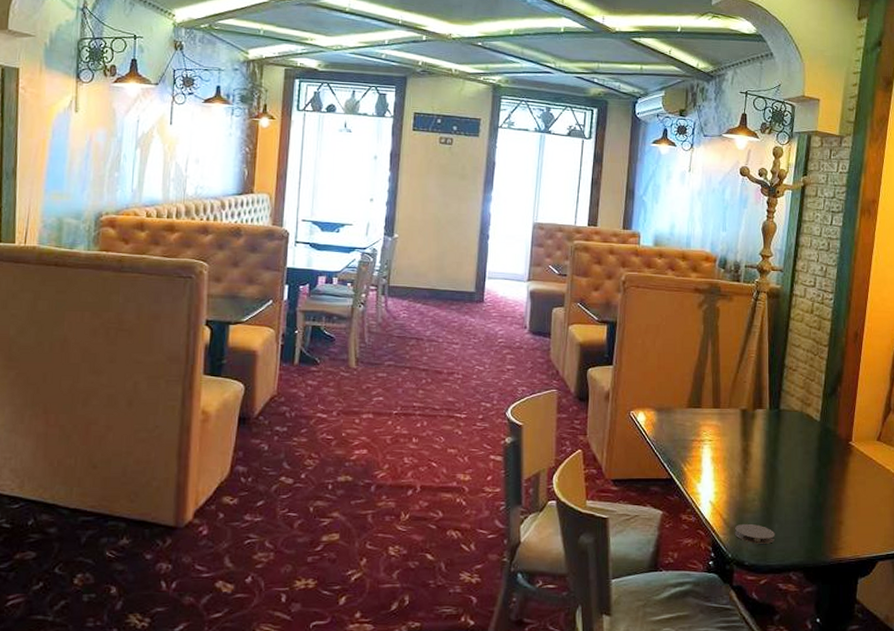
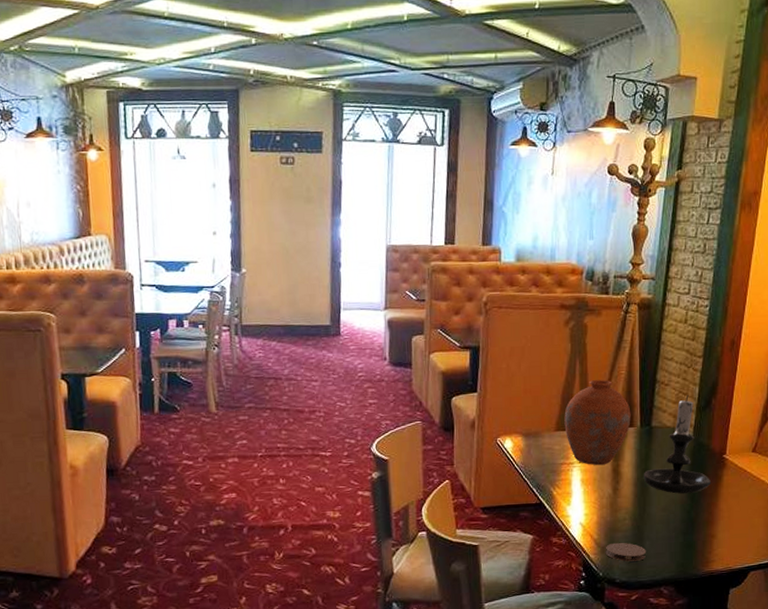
vase: none [696,361,760,444] -> present [564,380,631,465]
candle holder: none [772,380,839,477] -> present [643,394,712,494]

